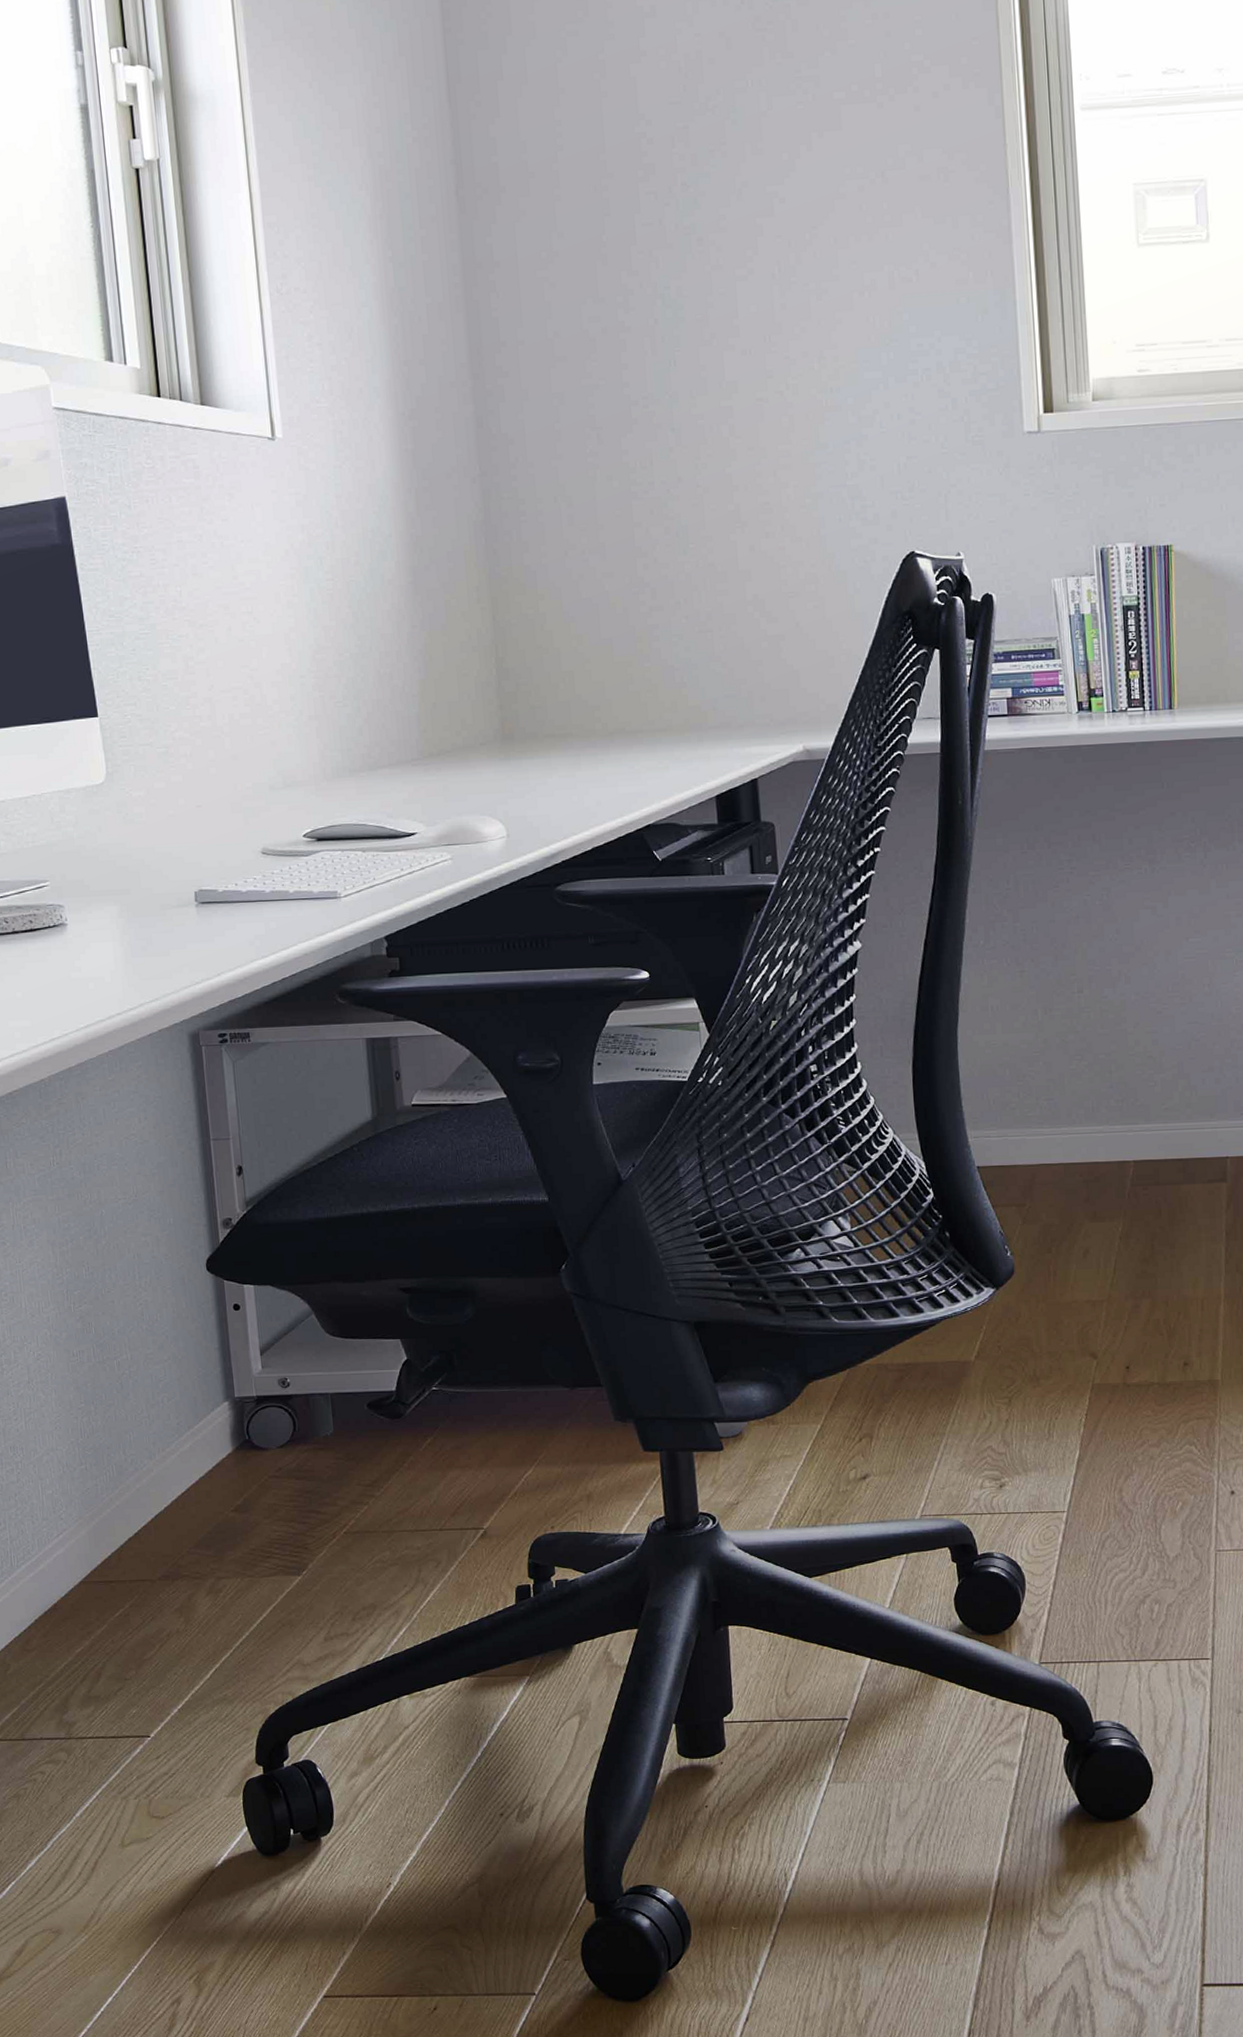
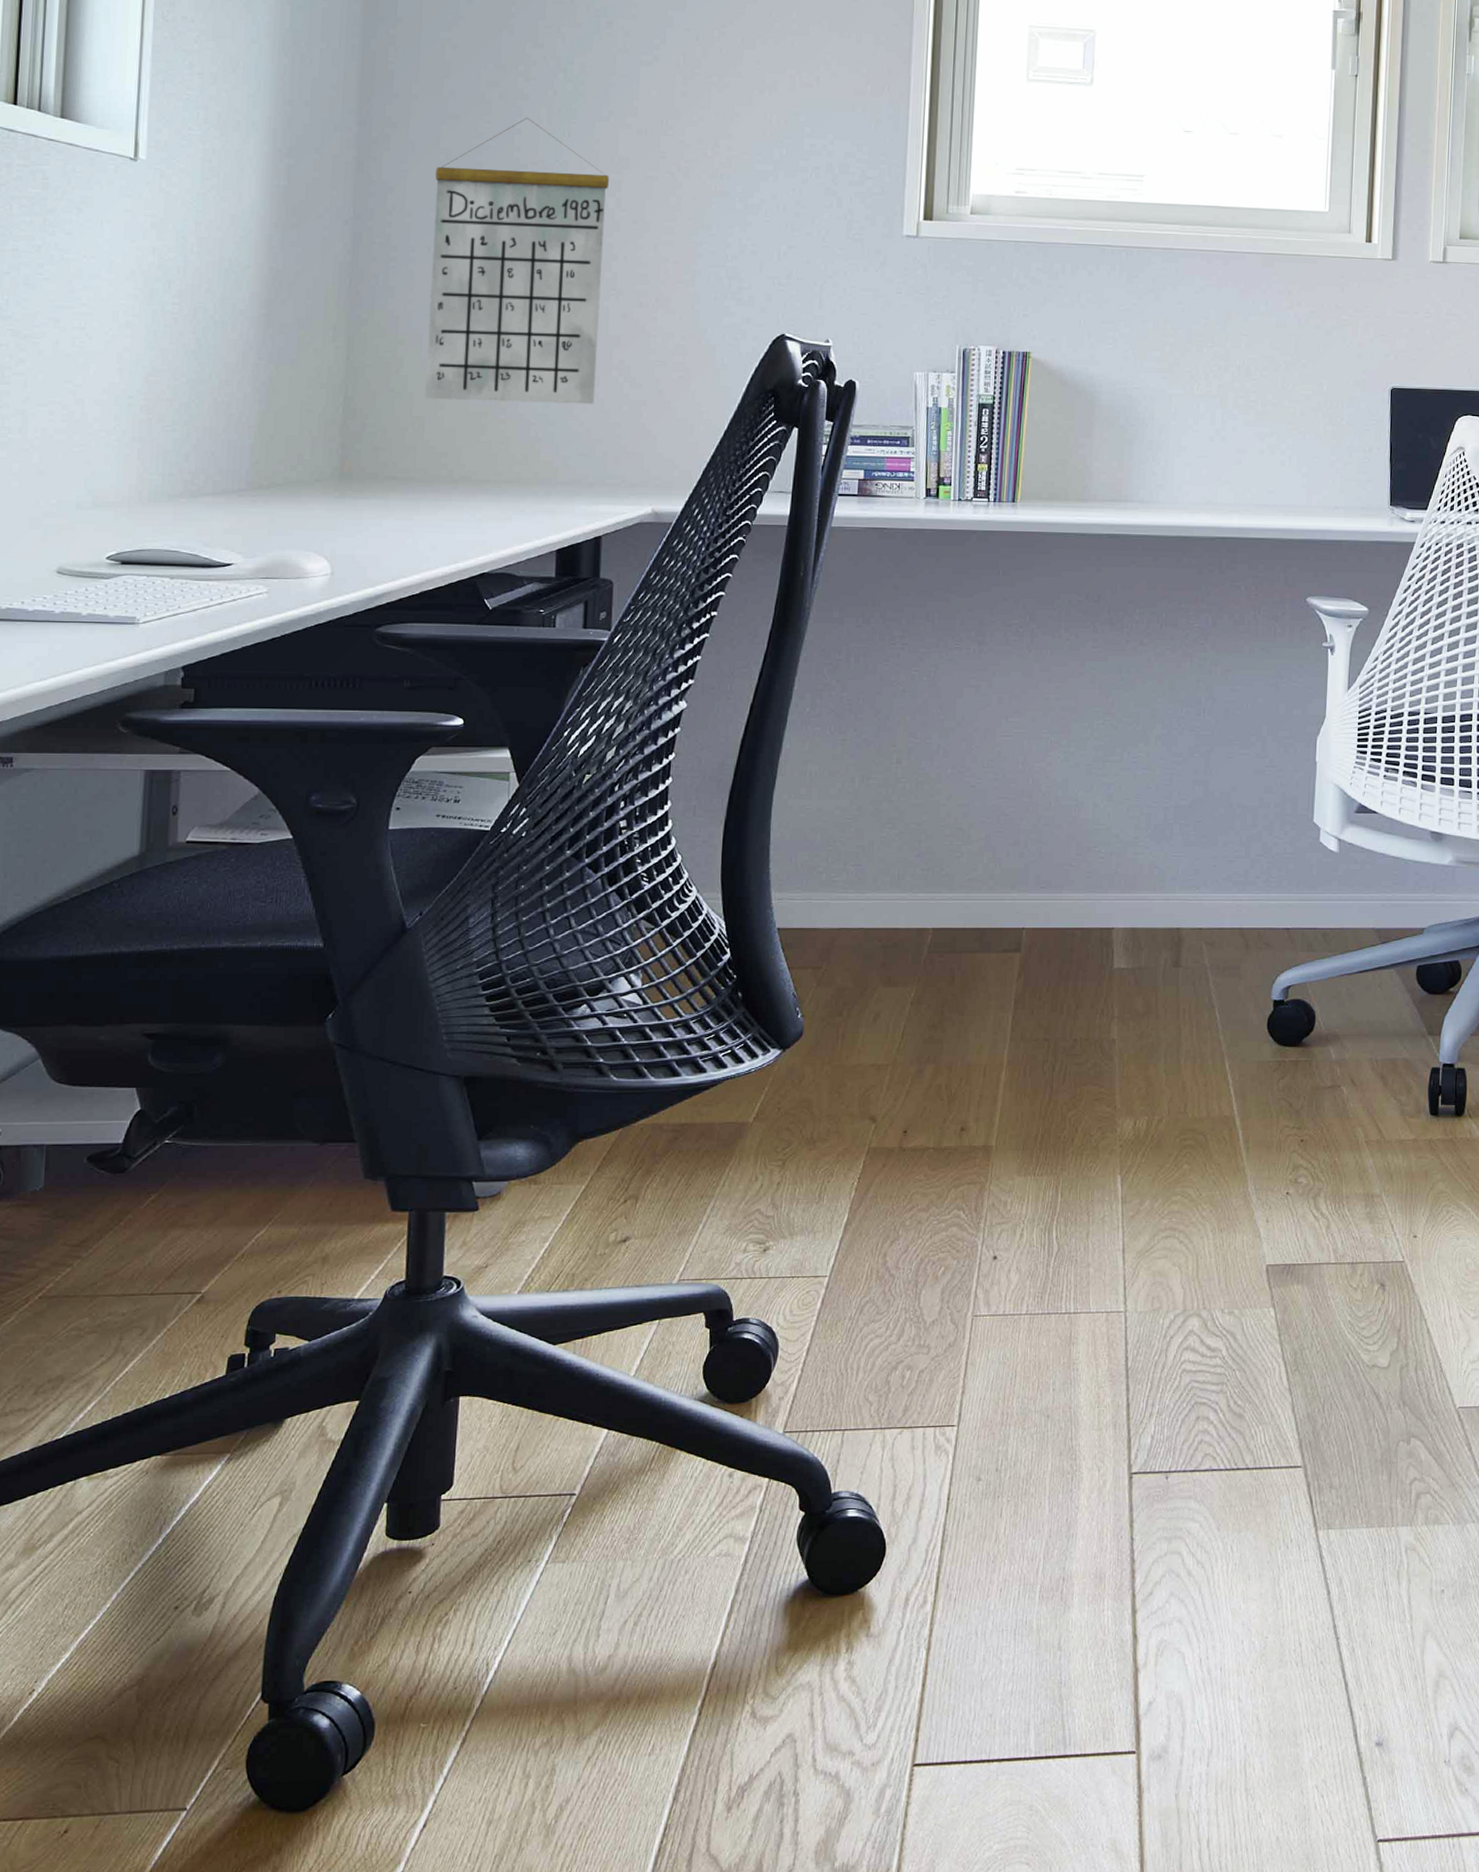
calendar: none [551,350,734,653] -> present [425,117,609,405]

